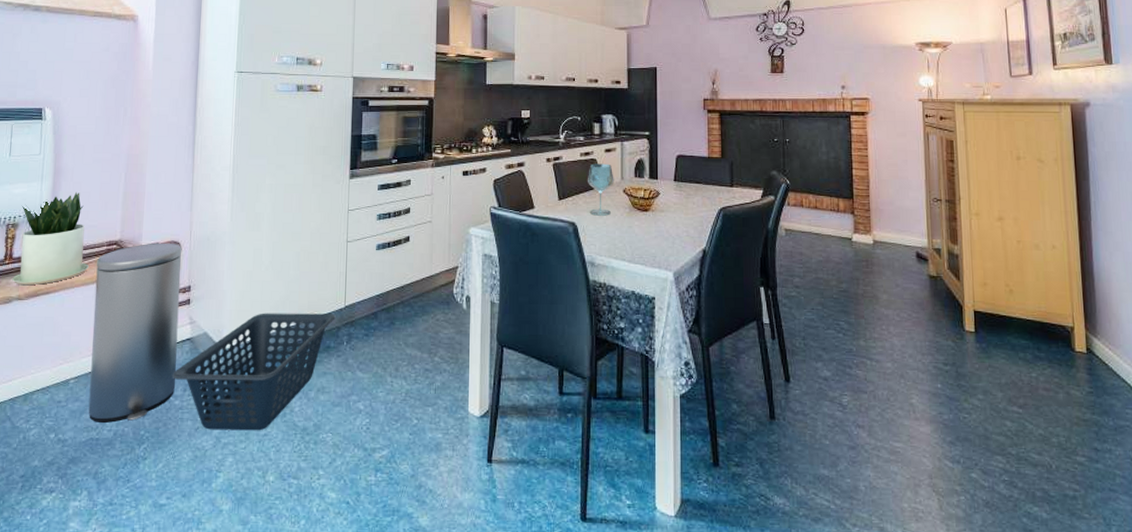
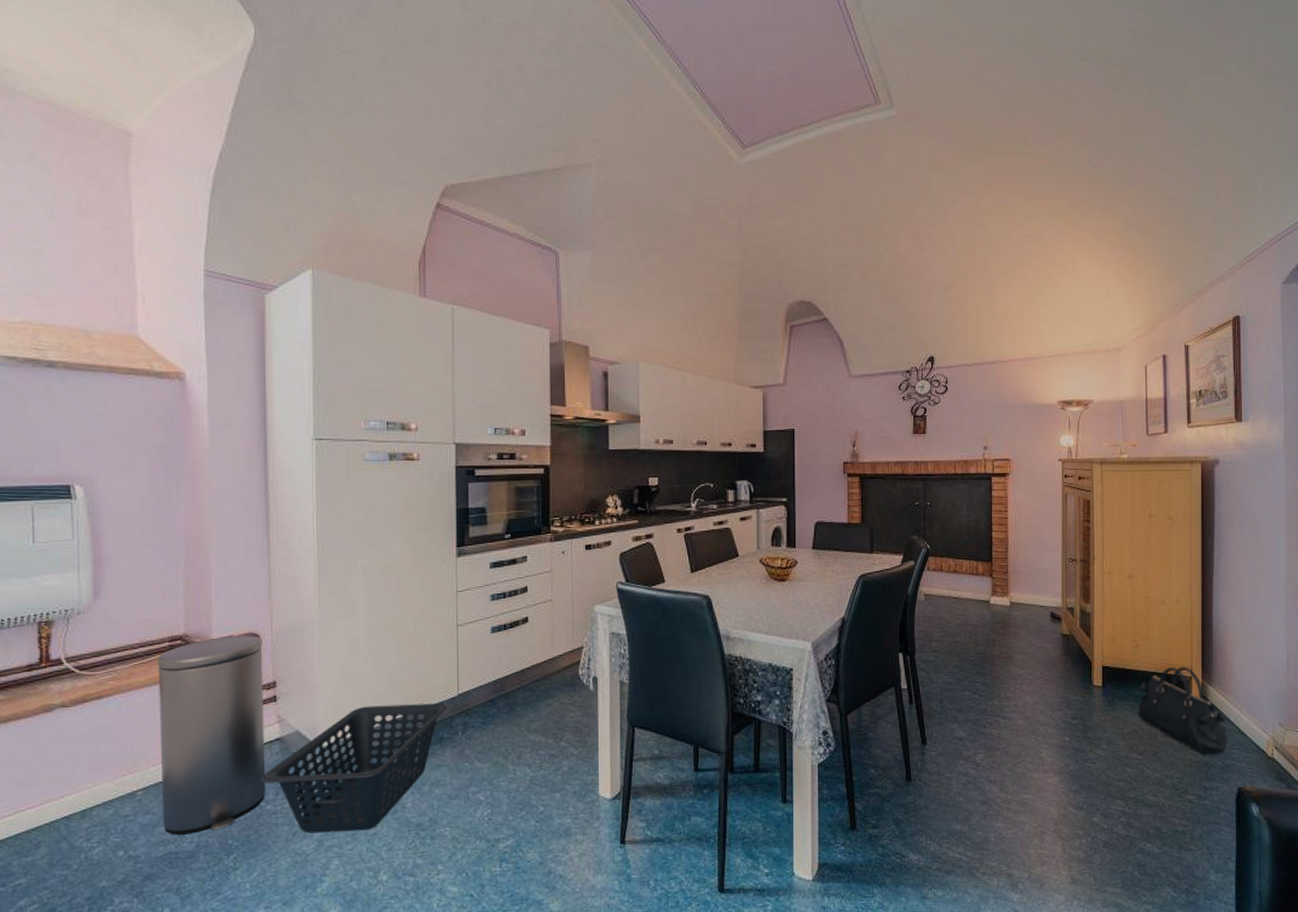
planter: present [12,191,90,286] -> none [52,581,150,691]
wine glass: present [587,163,614,216] -> none [721,533,750,588]
shoulder bag: none [1015,315,1120,413] -> present [1137,666,1228,754]

